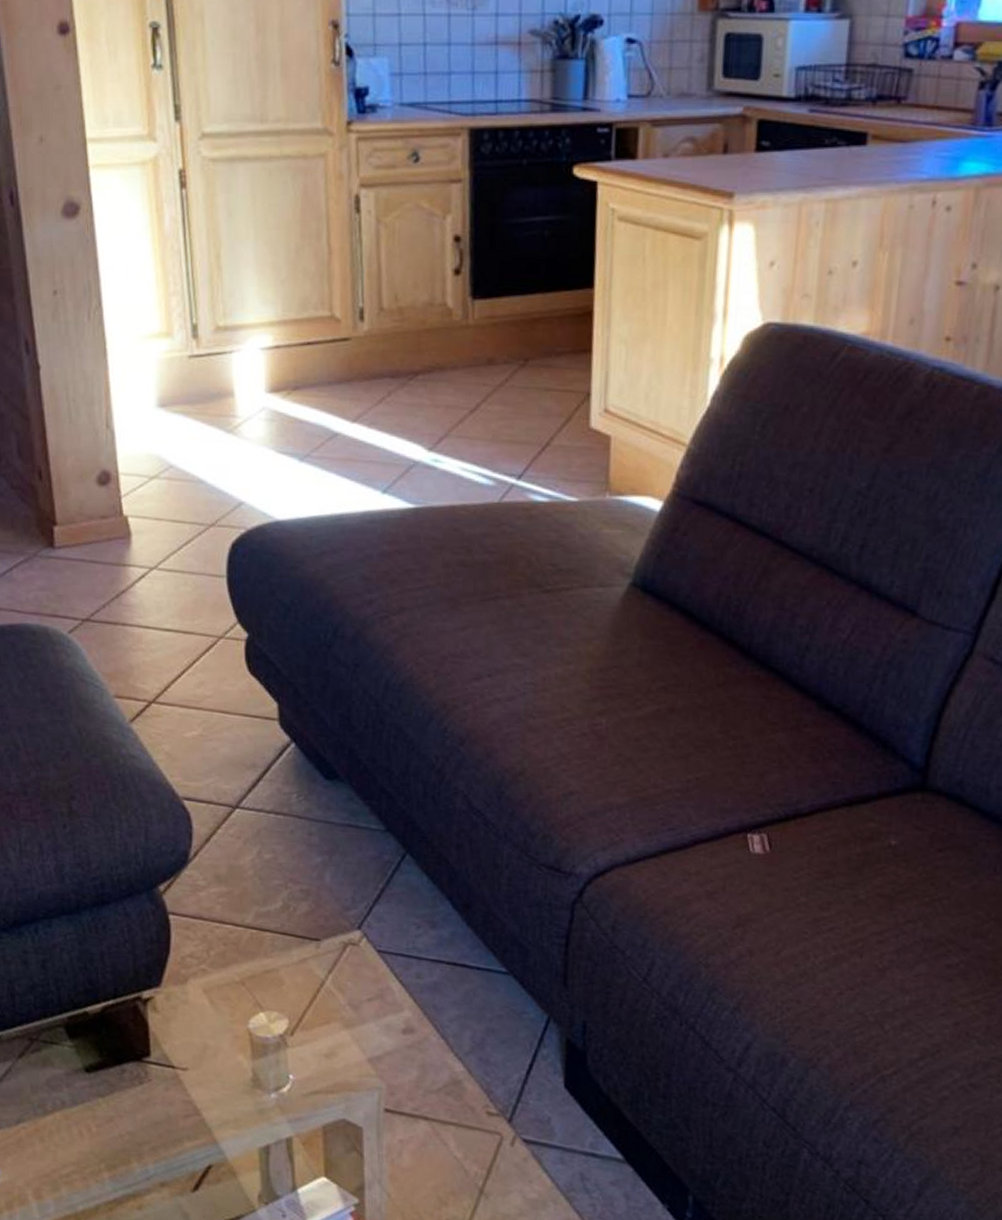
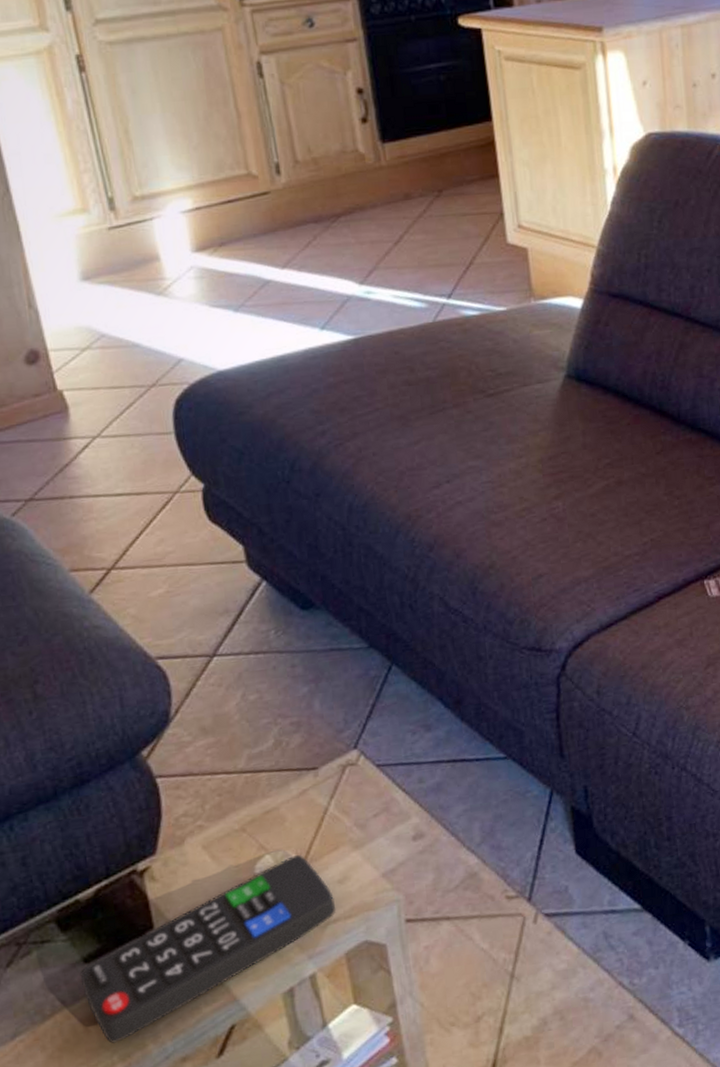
remote control: none [80,1019,320,1153] -> present [79,854,336,1044]

